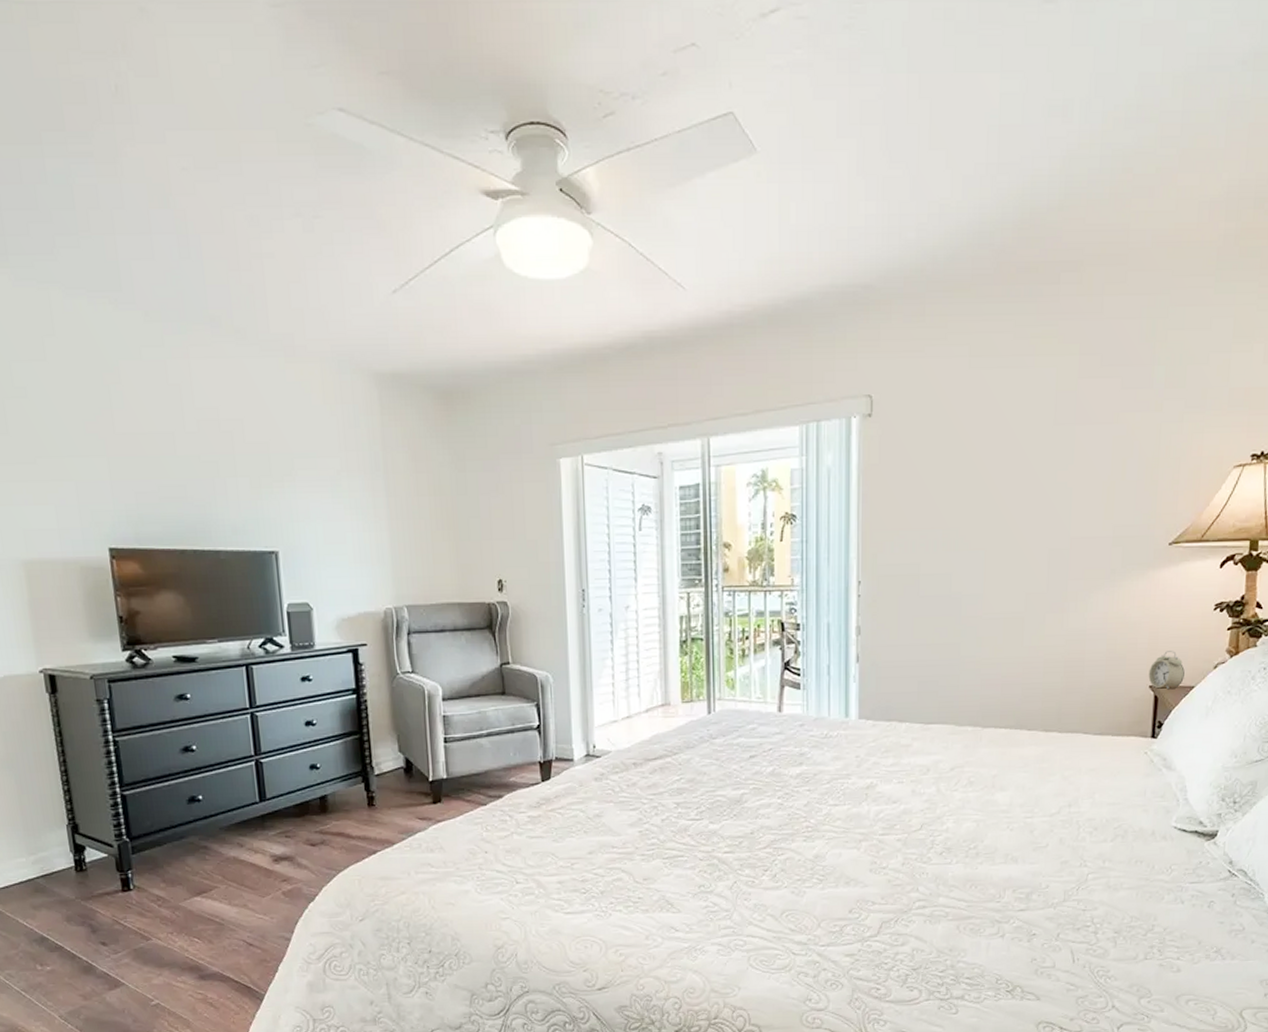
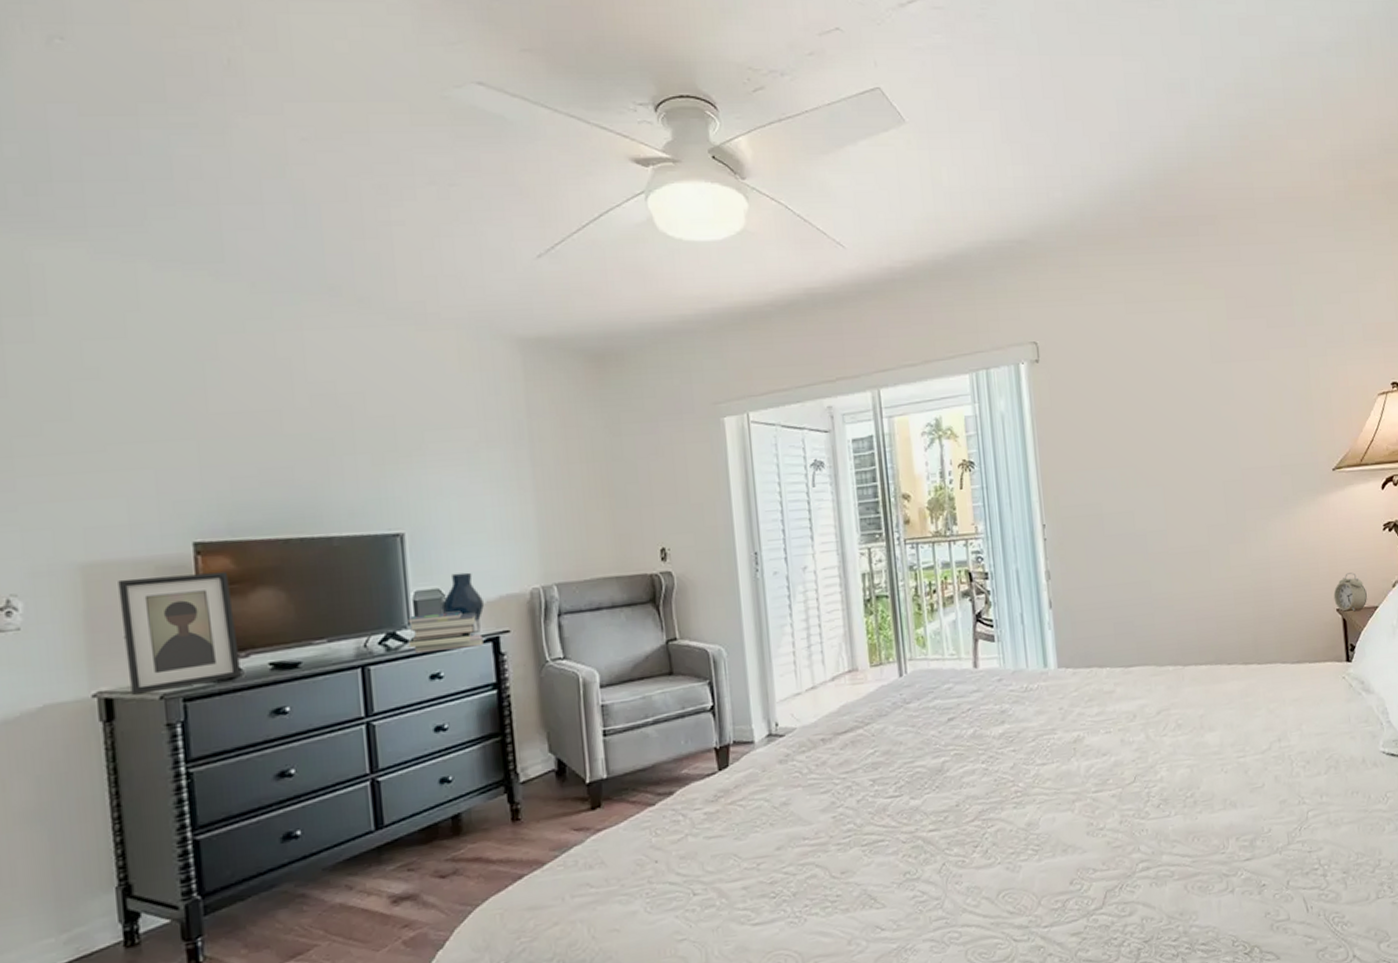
picture frame: none [53,575,151,673] -> present [118,572,241,695]
books: none [282,624,345,659] -> present [408,612,484,654]
vase: none [309,590,345,646] -> present [441,572,484,636]

